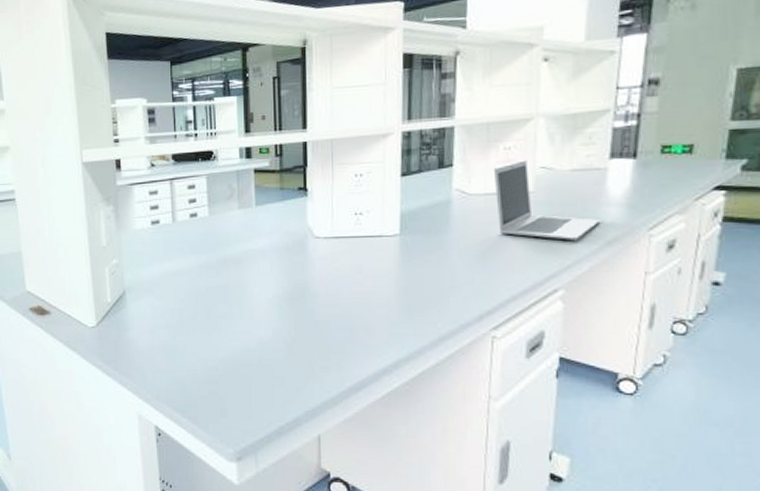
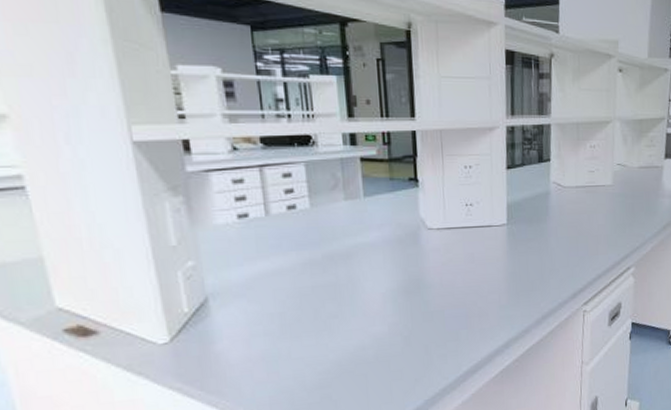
laptop: present [493,160,600,240] -> none [582,157,658,226]

